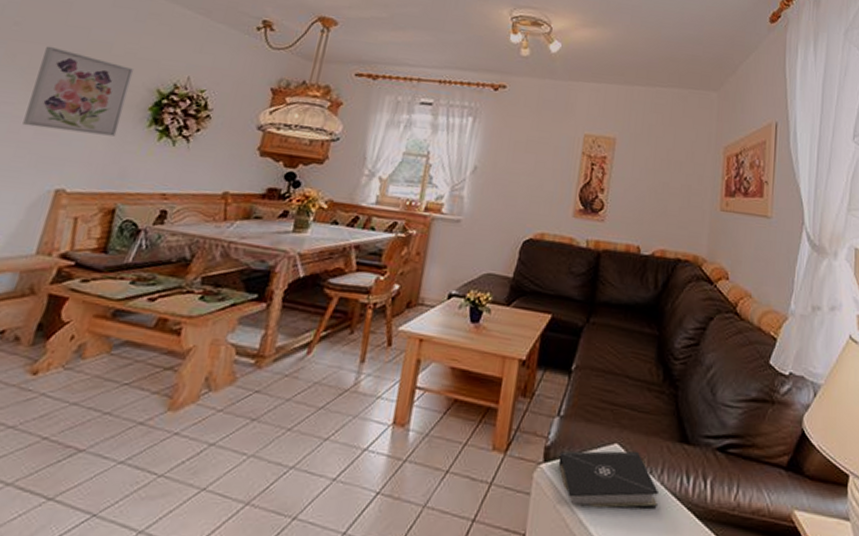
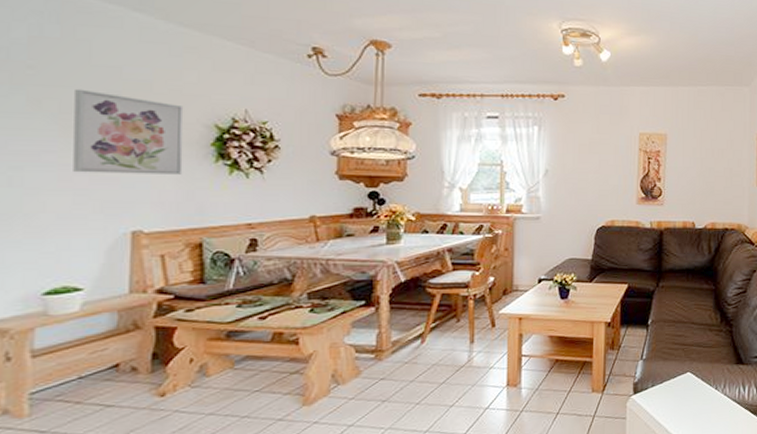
book: present [558,450,658,509] -> none [645,375,723,420]

